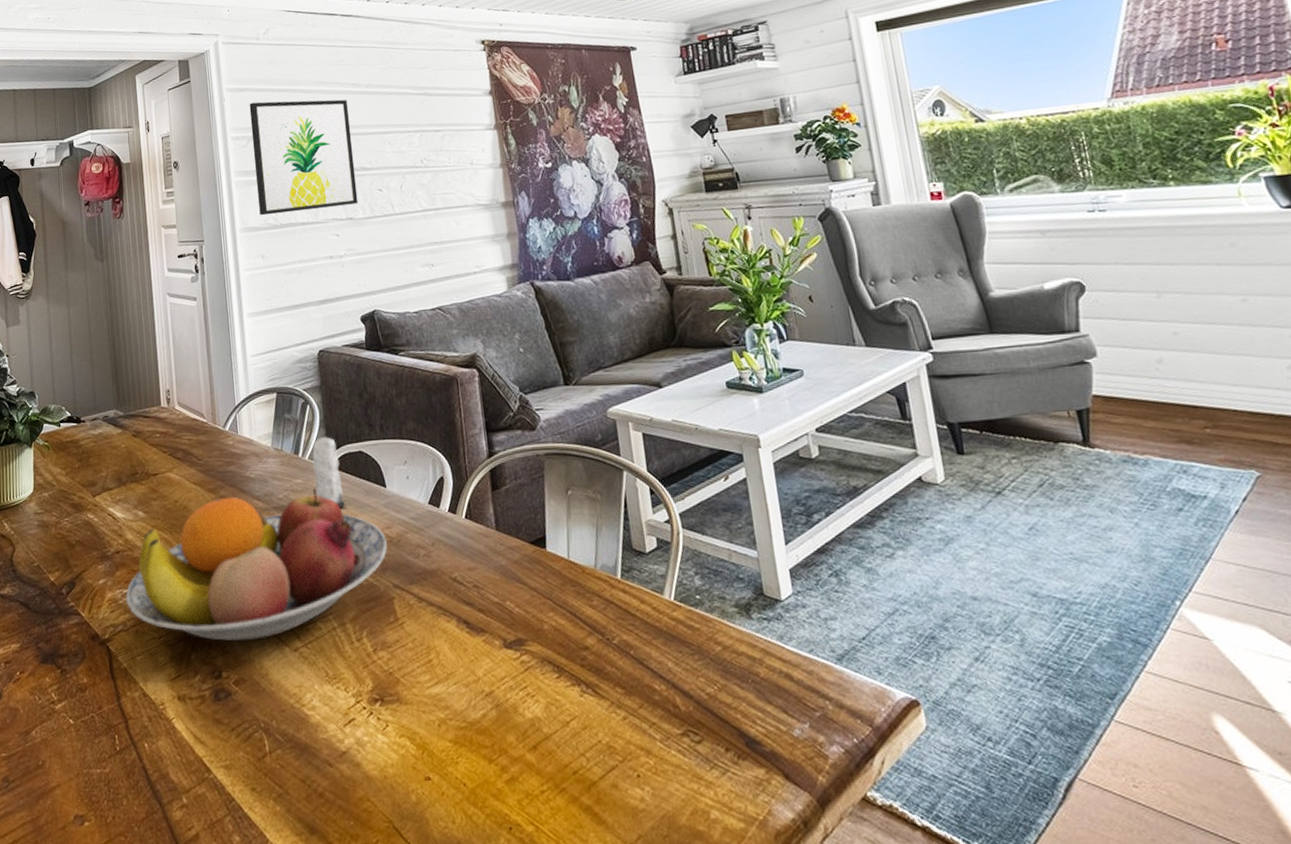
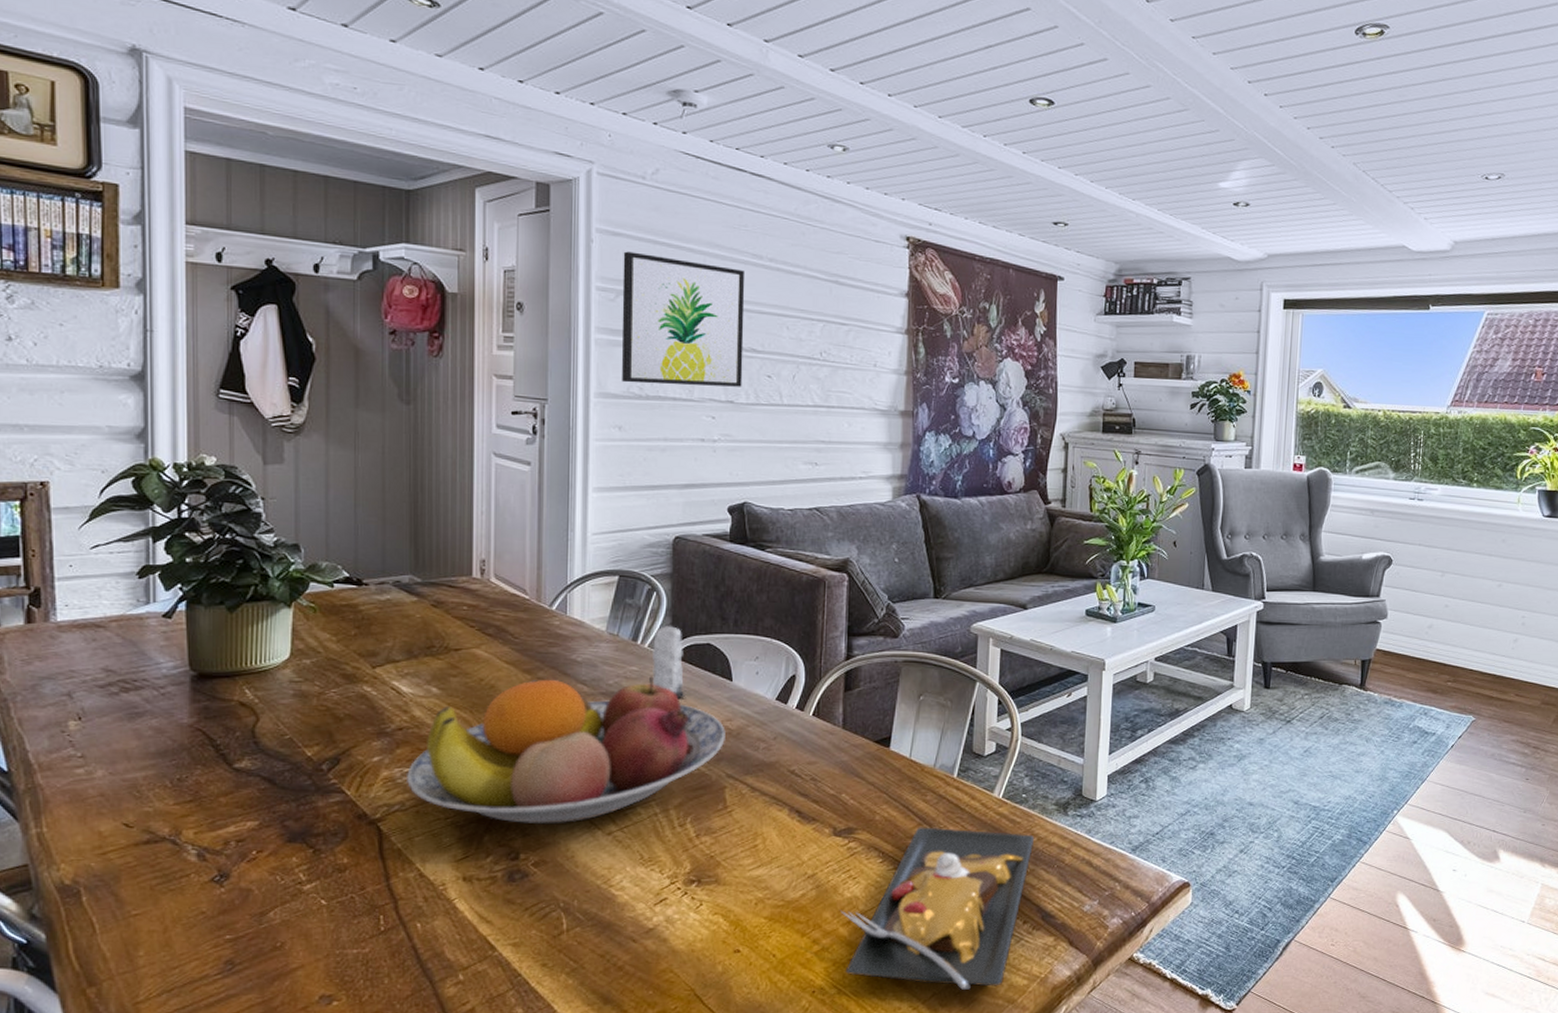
plate: none [524,636,720,834] -> present [840,827,1035,991]

